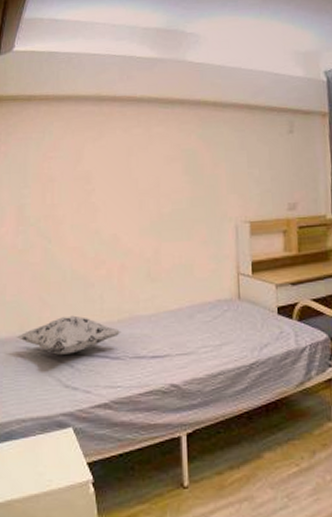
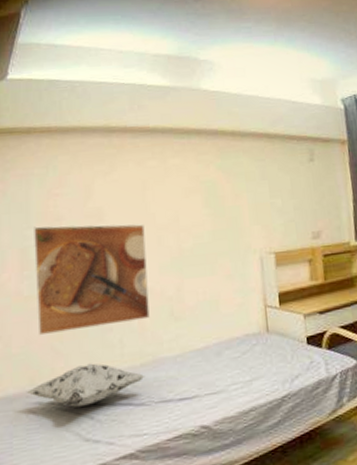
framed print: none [29,186,128,287] -> present [34,224,150,336]

